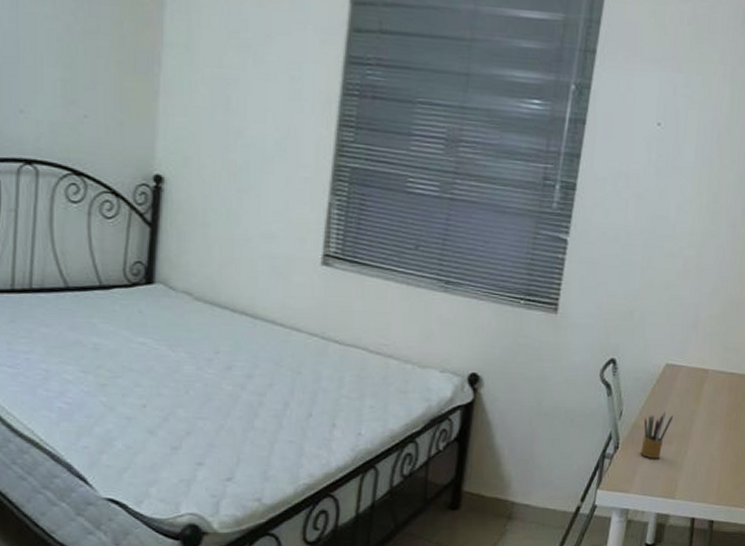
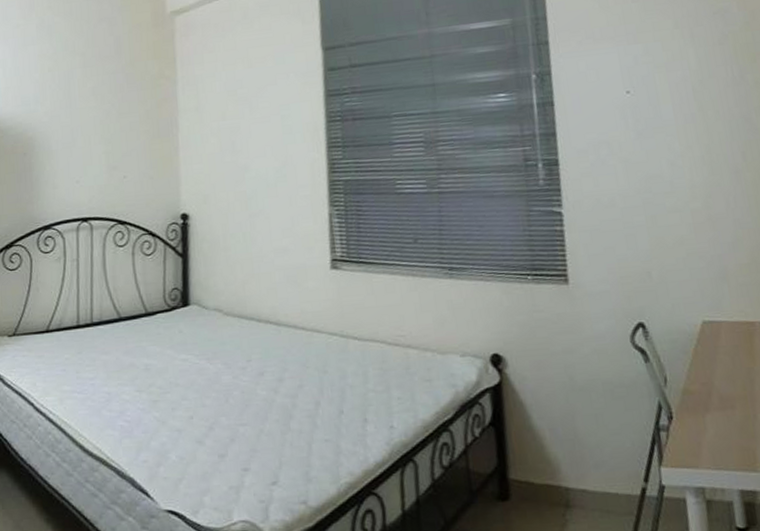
pencil box: present [640,411,673,459] -> none [694,372,728,427]

